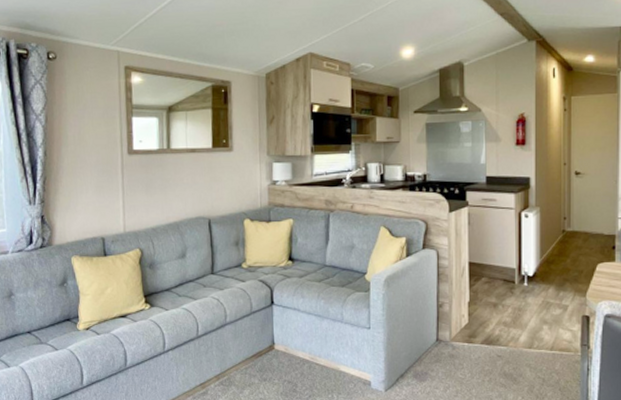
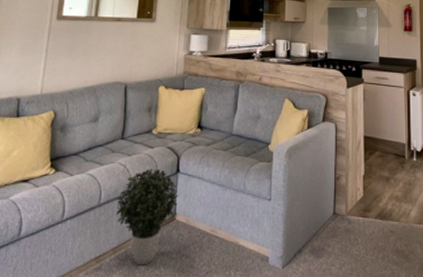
potted plant: none [213,301,275,390] -> present [116,168,178,265]

